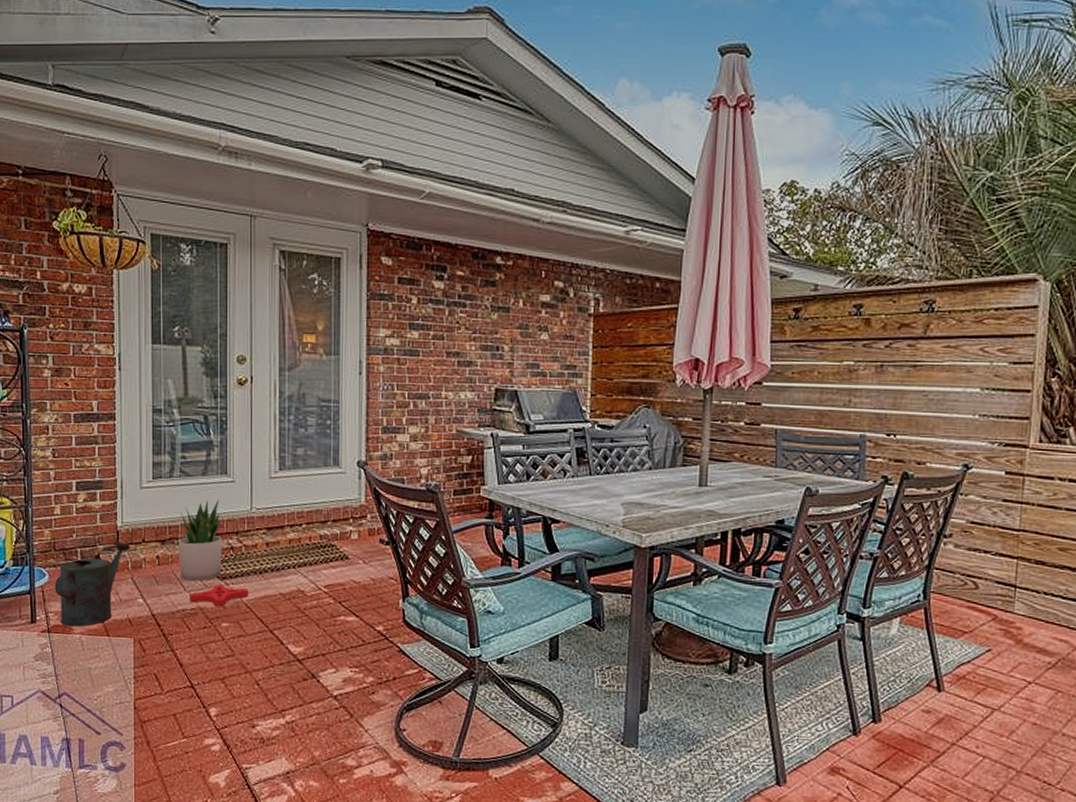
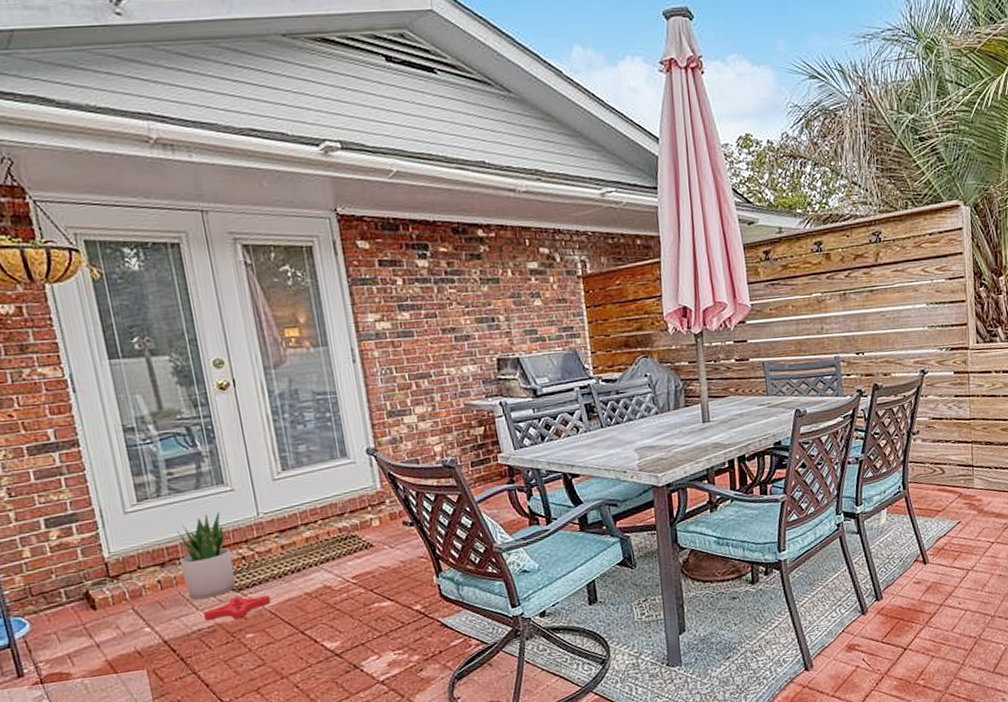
watering can: present [54,542,130,627] -> none [39,573,125,673]

